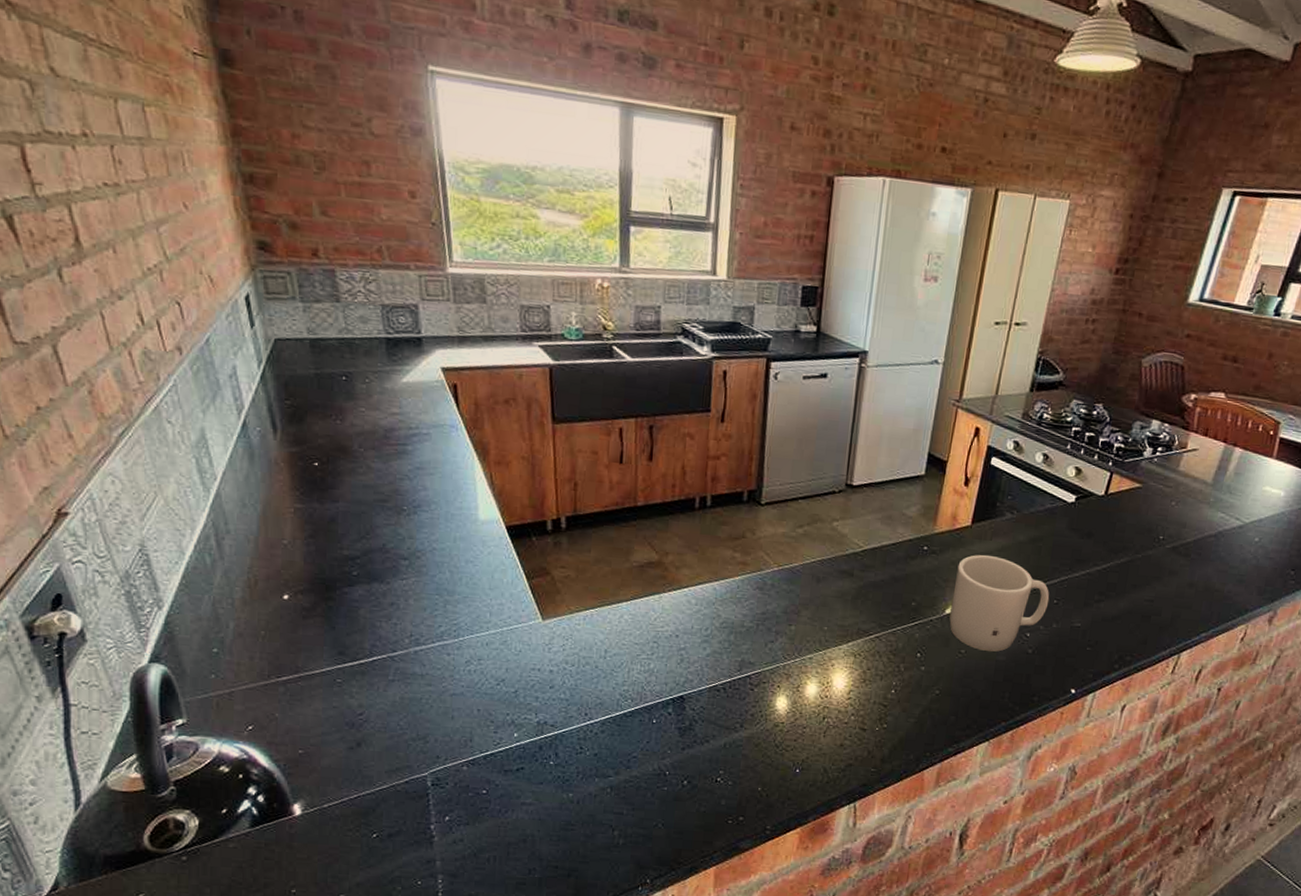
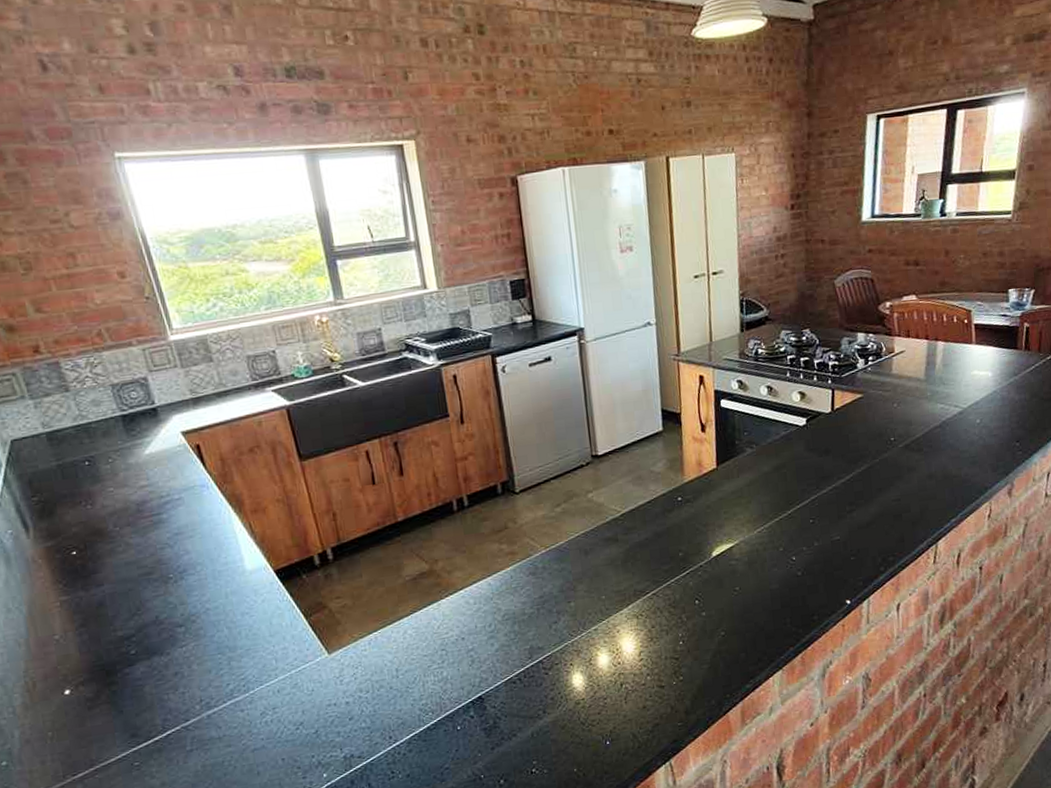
mug: present [949,554,1050,652] -> none [713,491,806,584]

